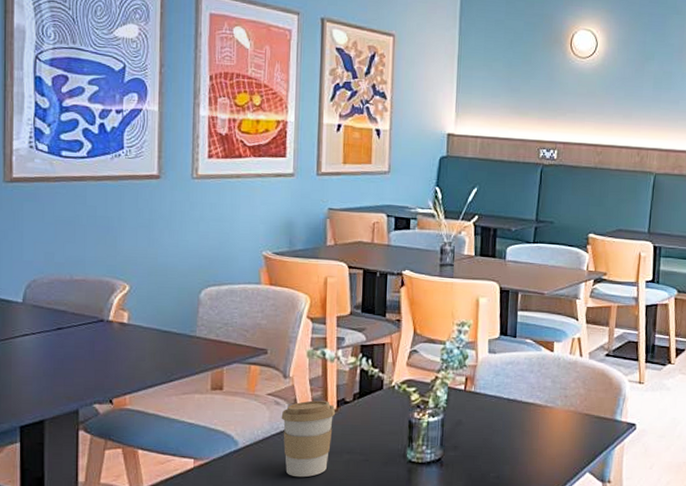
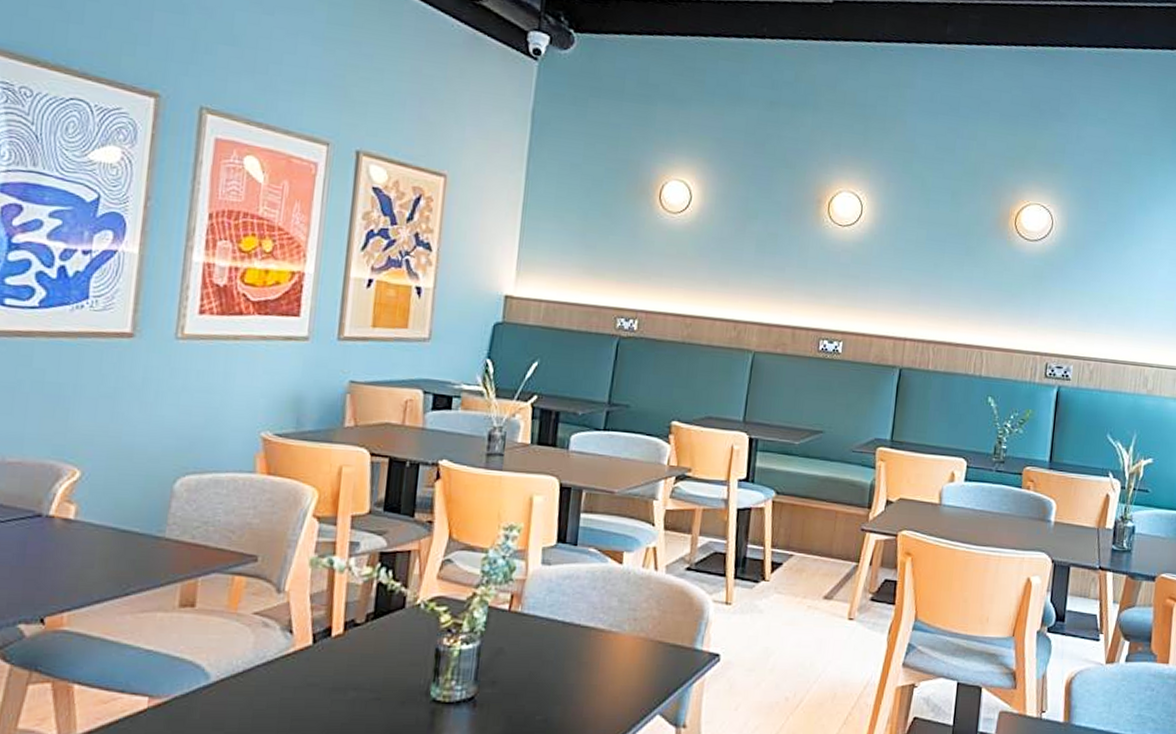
coffee cup: present [281,400,336,478] -> none [269,621,342,721]

